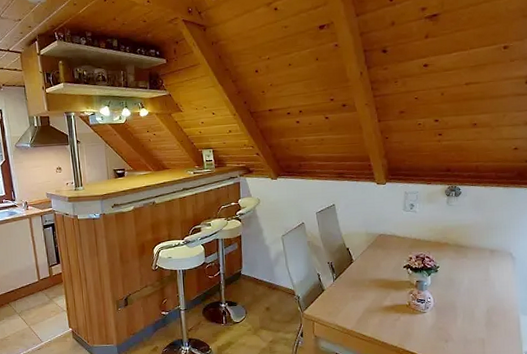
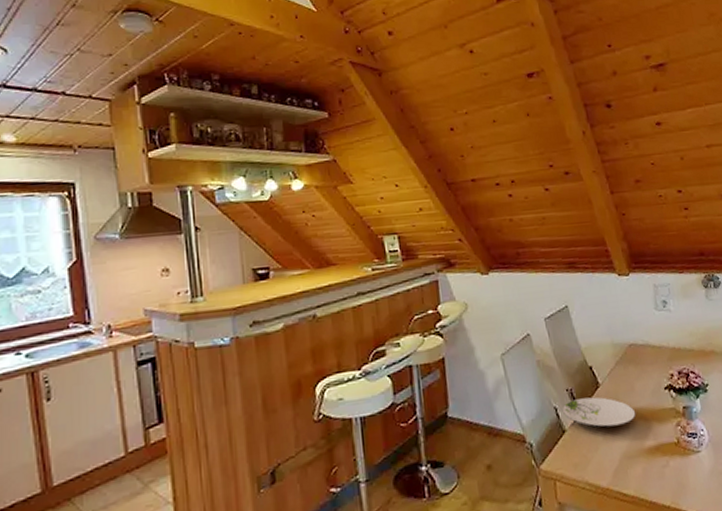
plate: none [323,269,379,290] -> present [562,397,636,428]

